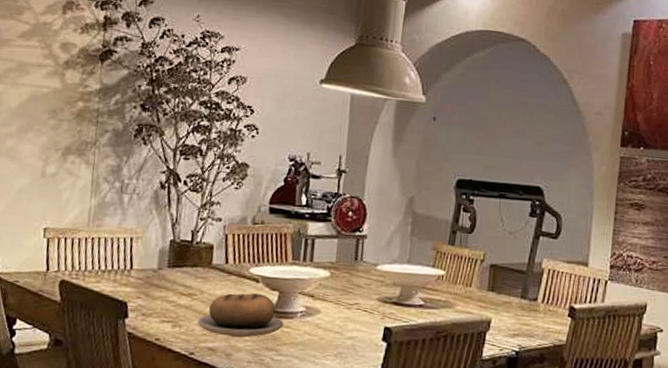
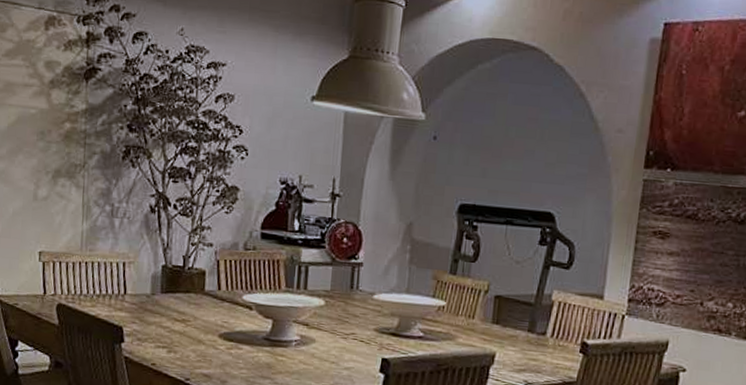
bread: present [197,292,284,338] -> none [192,320,278,365]

